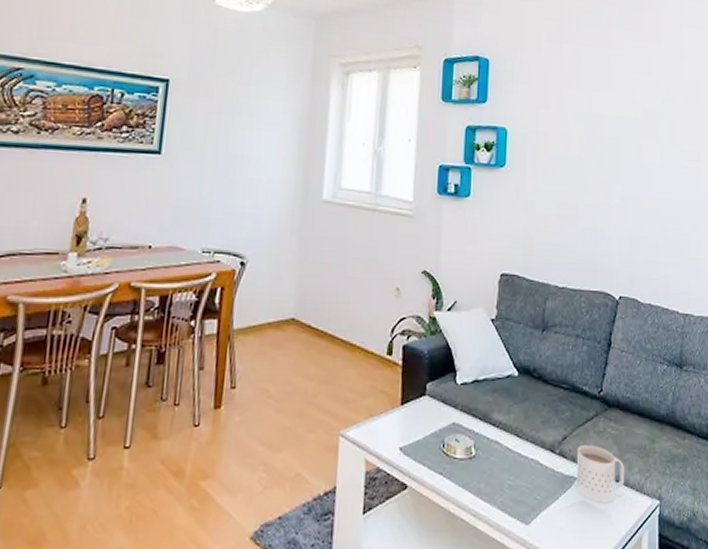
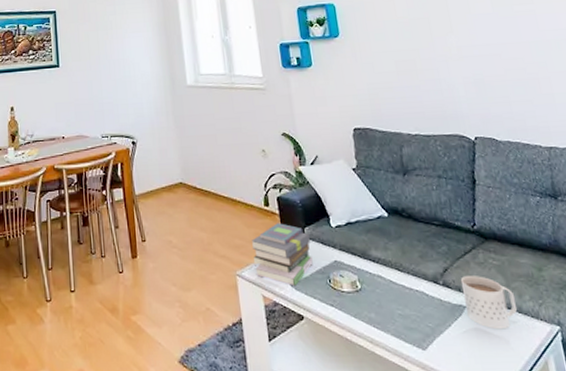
books: none [362,376,431,451] -> present [252,223,313,287]

